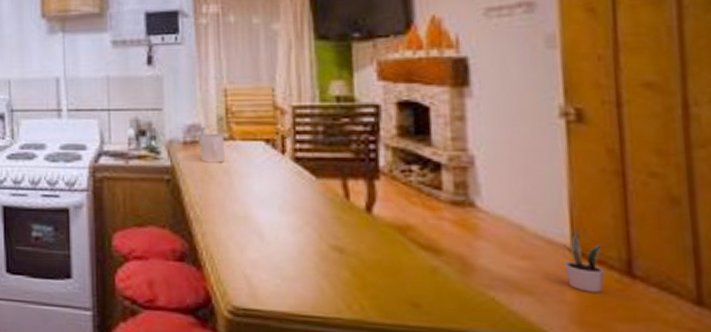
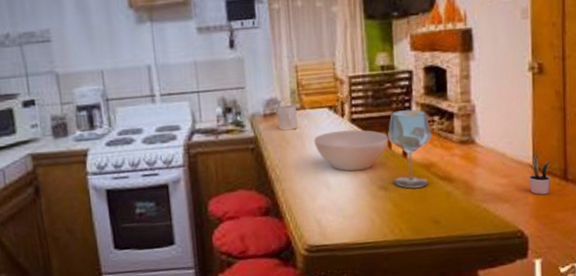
bowl: none [244,170,345,223] -> present [314,129,389,172]
wine glass: none [345,153,408,256] -> present [388,109,432,189]

